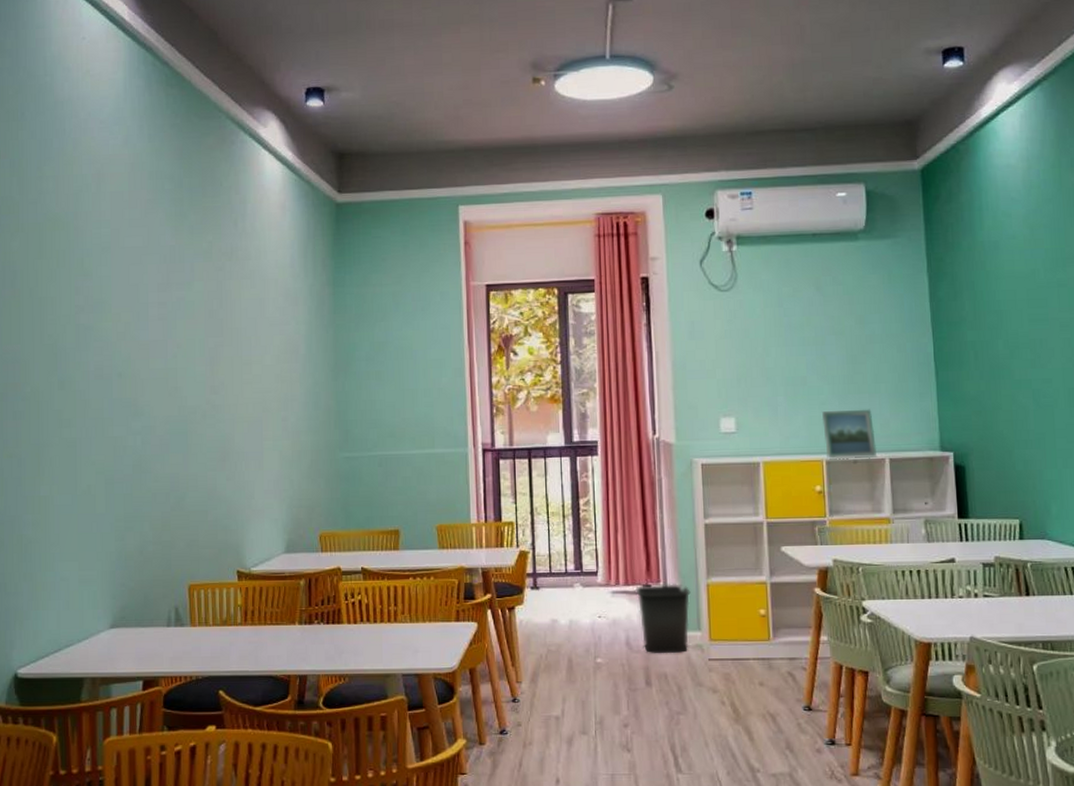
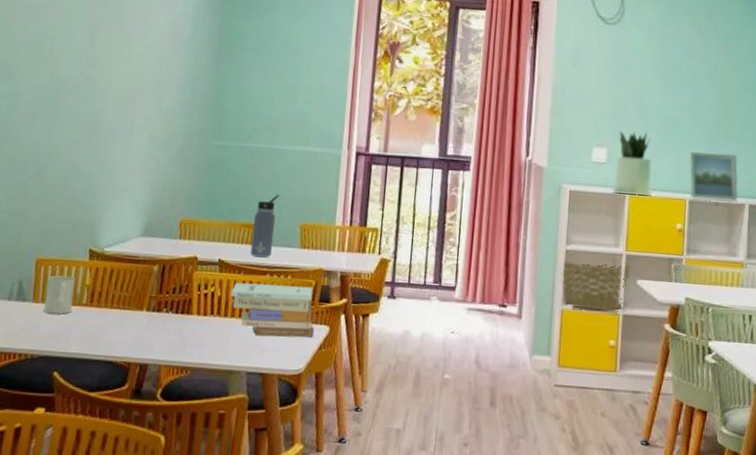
cup: none [201,599,229,636] -> present [44,275,76,315]
books: none [377,585,463,638] -> present [231,282,315,338]
water bottle: none [390,498,412,562] -> present [250,194,279,258]
waste bin: present [635,584,691,653] -> none [491,305,545,376]
basket: none [702,530,773,581] -> present [561,260,630,311]
planter: none [744,397,788,462] -> present [611,130,653,196]

